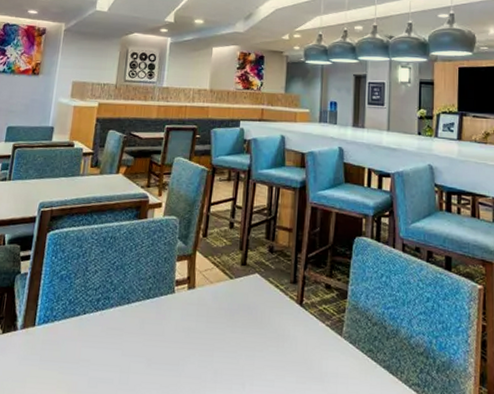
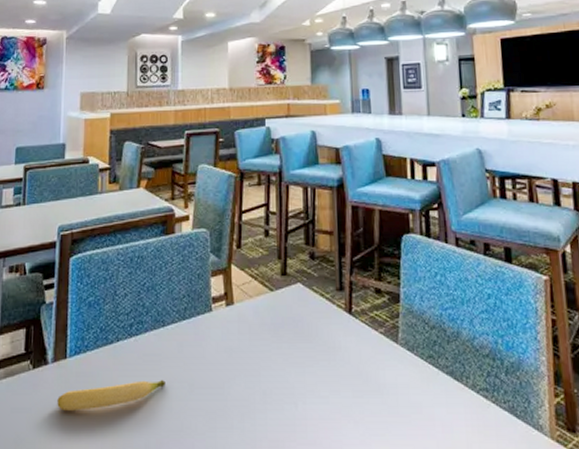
banana: none [22,352,125,376] -> present [57,380,165,411]

